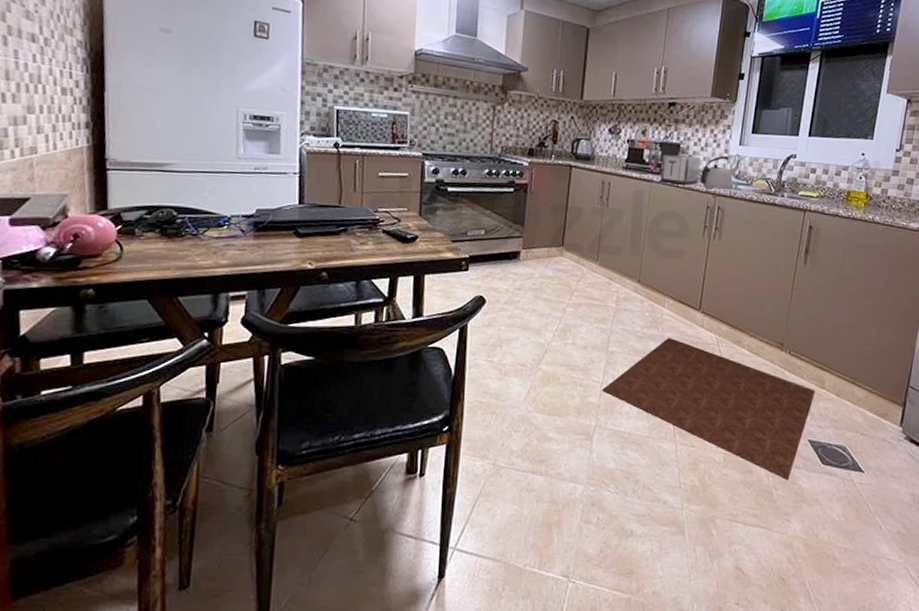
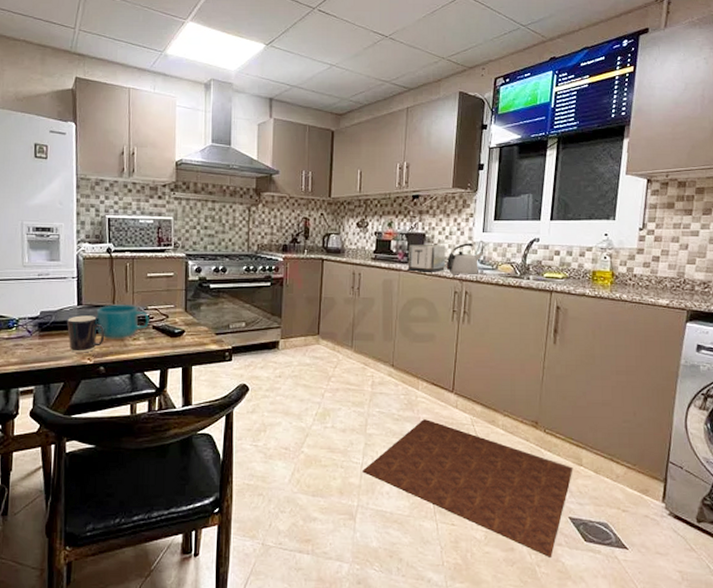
mug: none [285,215,329,257] -> present [66,315,105,353]
cup: none [320,205,379,244] -> present [97,304,149,340]

